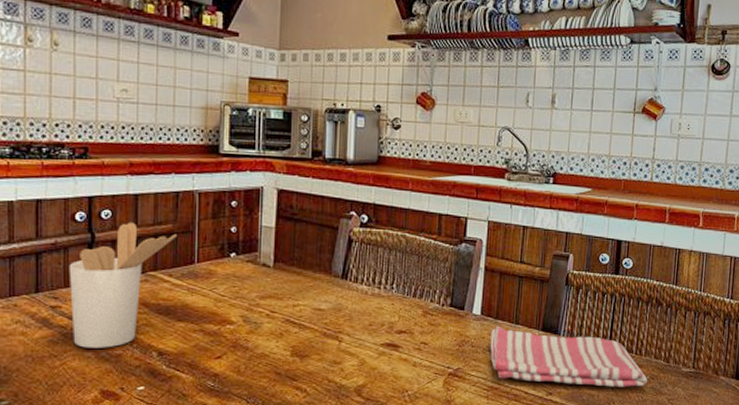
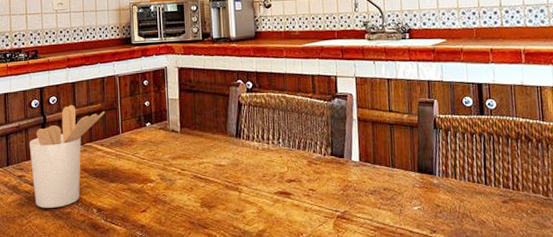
dish towel: present [490,325,647,387] -> none [370,170,529,223]

